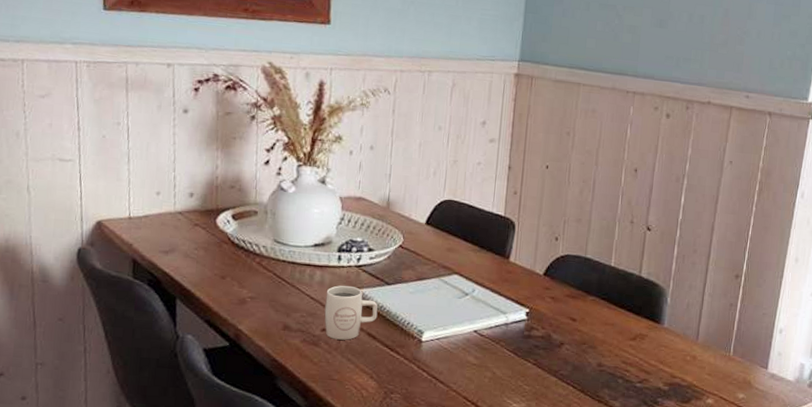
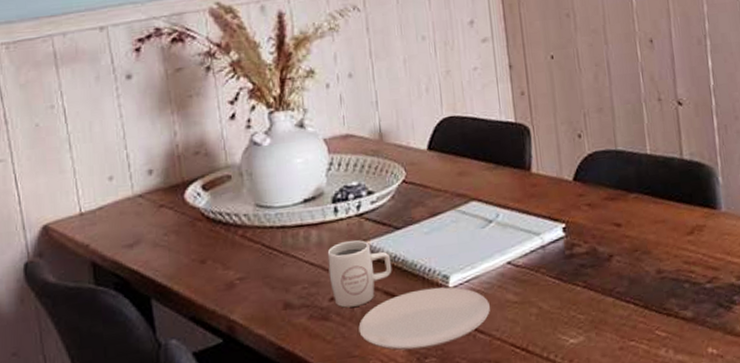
plate: none [341,337,453,386] -> present [358,287,491,351]

